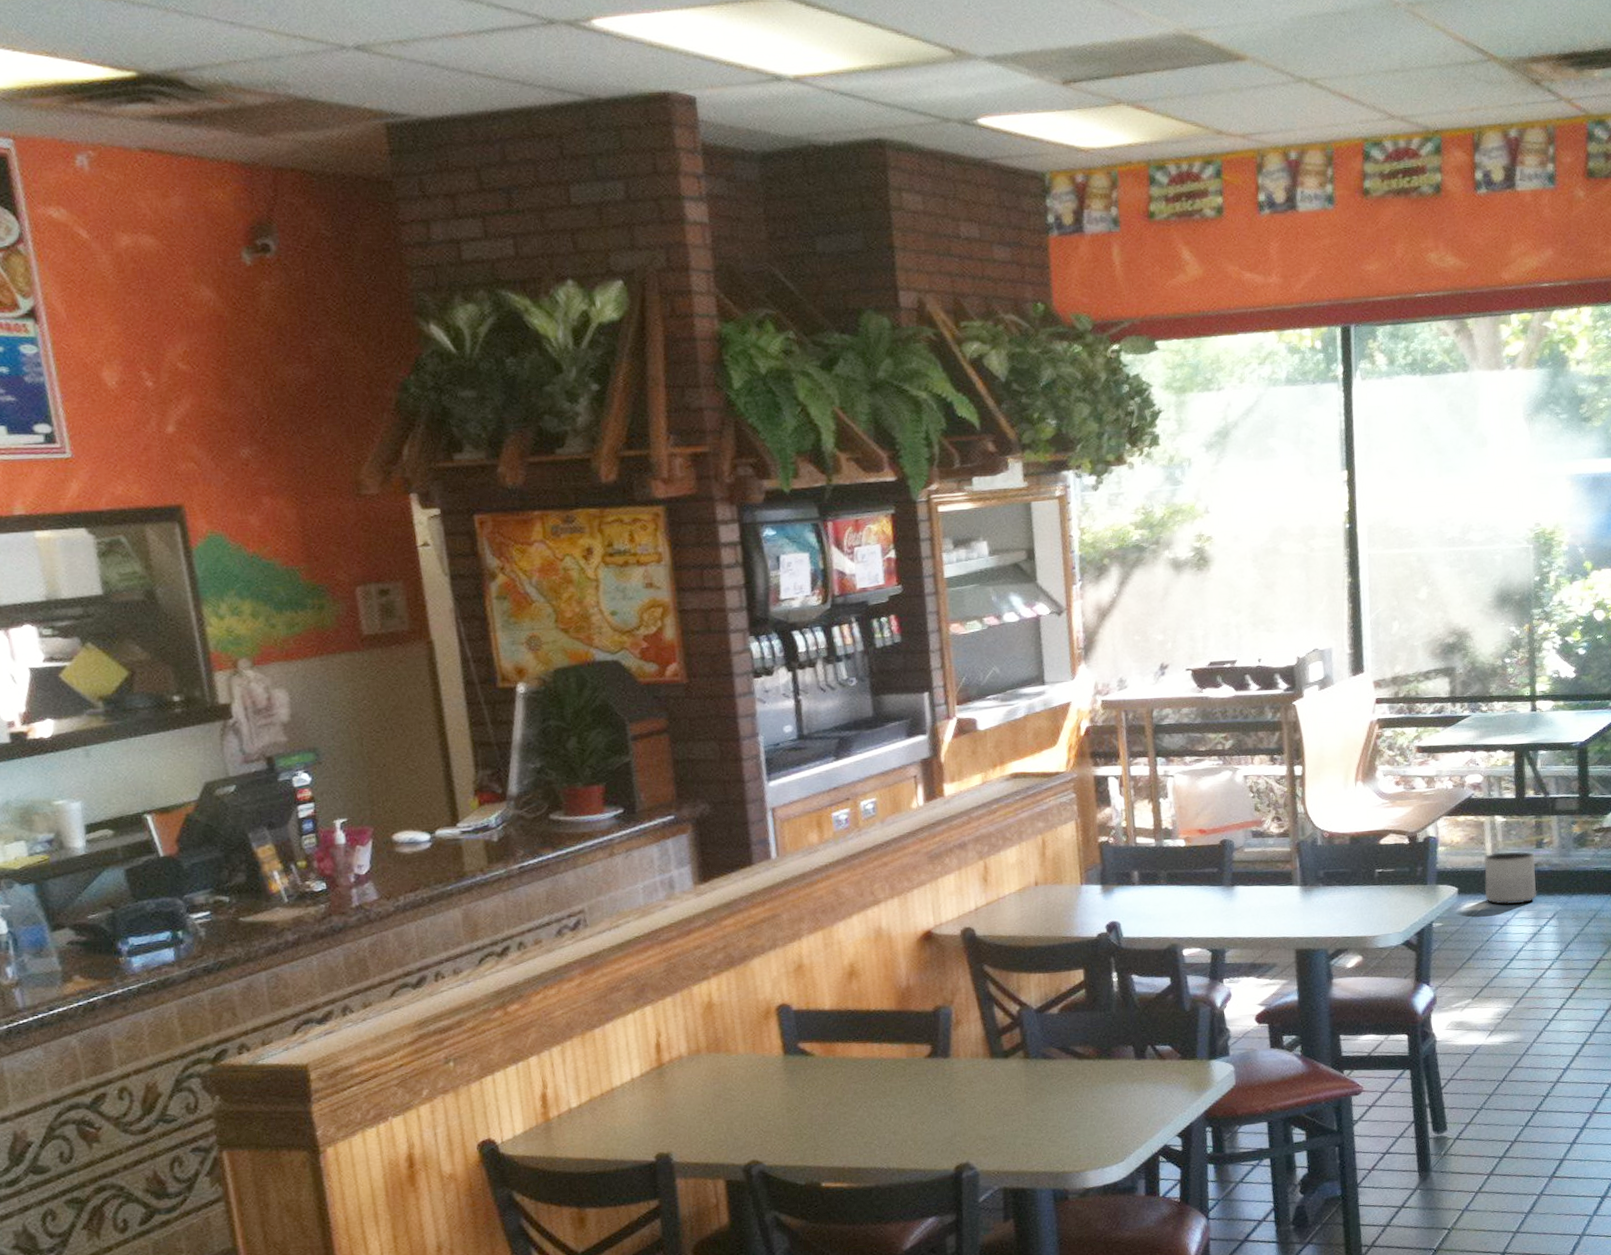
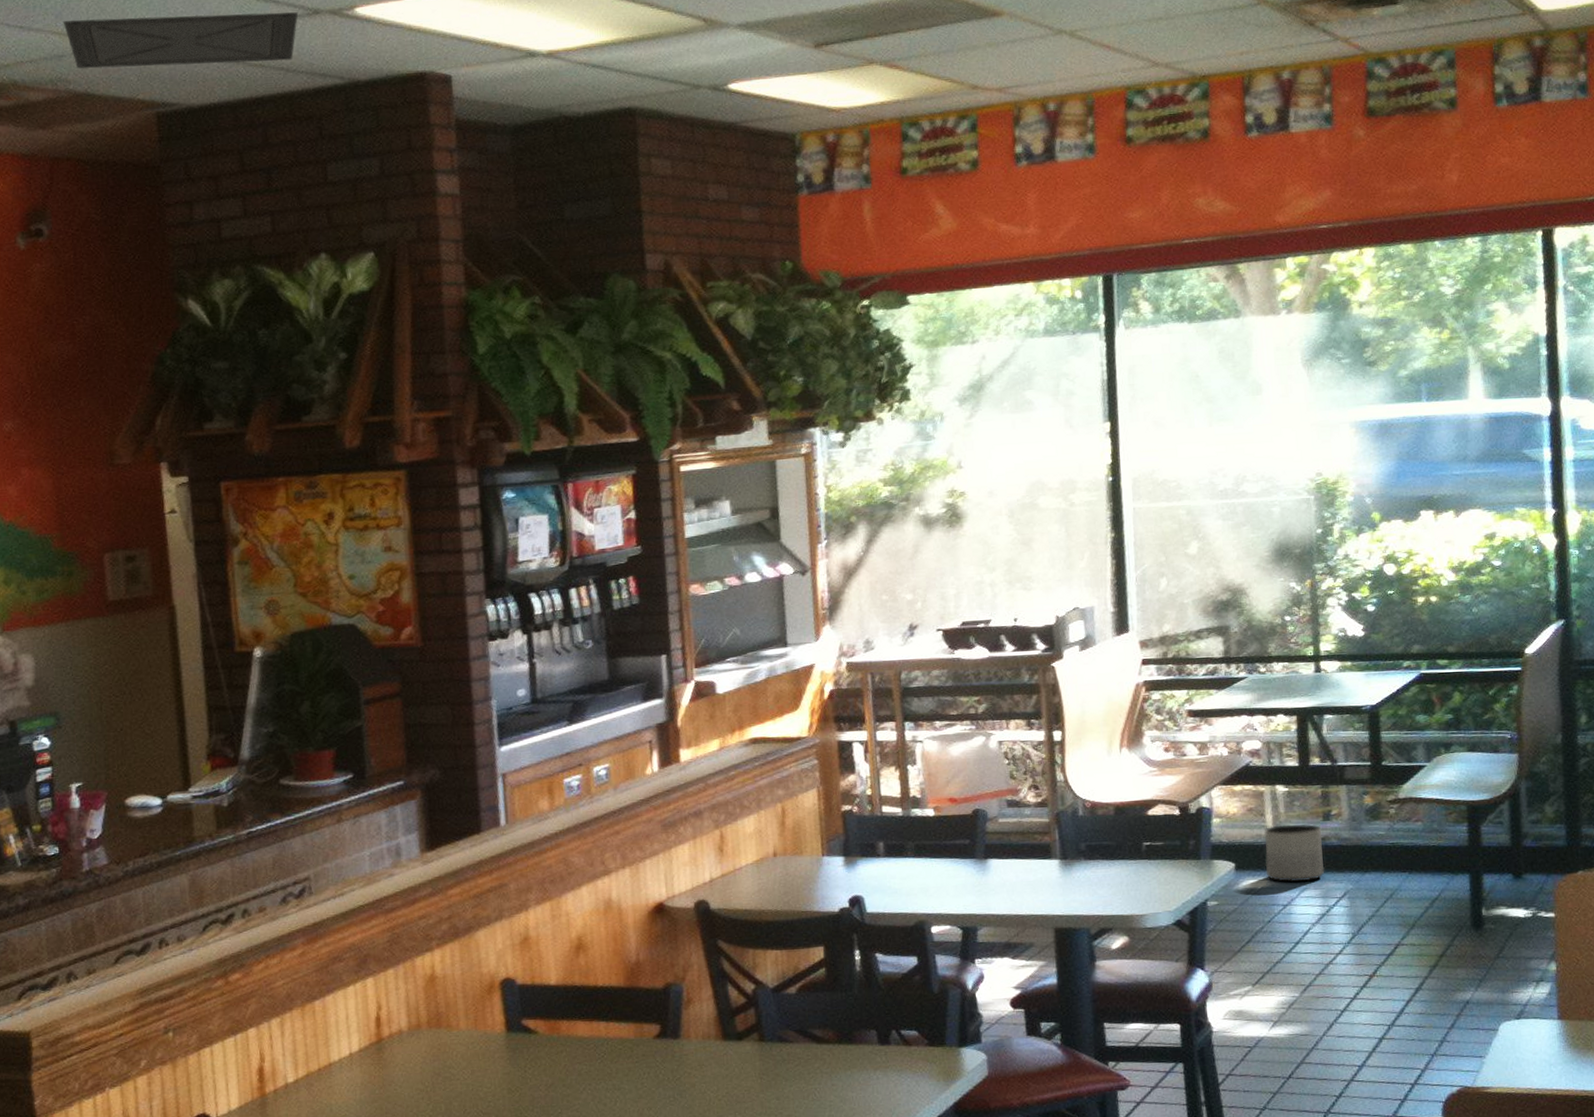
ceiling vent: none [277,17,532,74] -> present [63,12,298,69]

